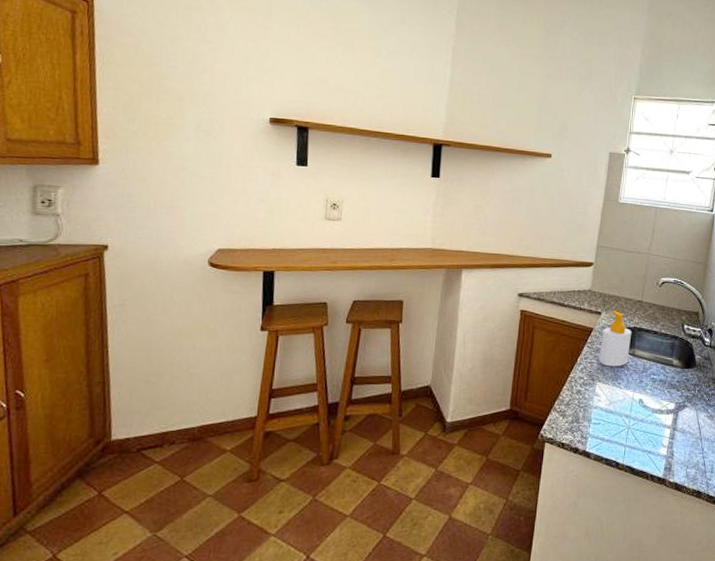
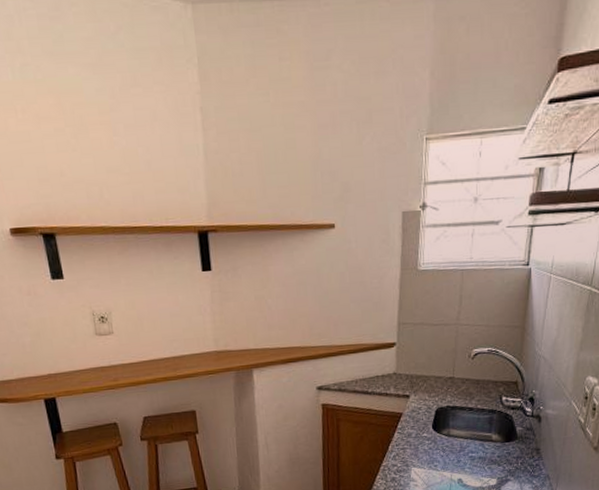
soap bottle: present [599,311,632,367] -> none [411,391,445,451]

